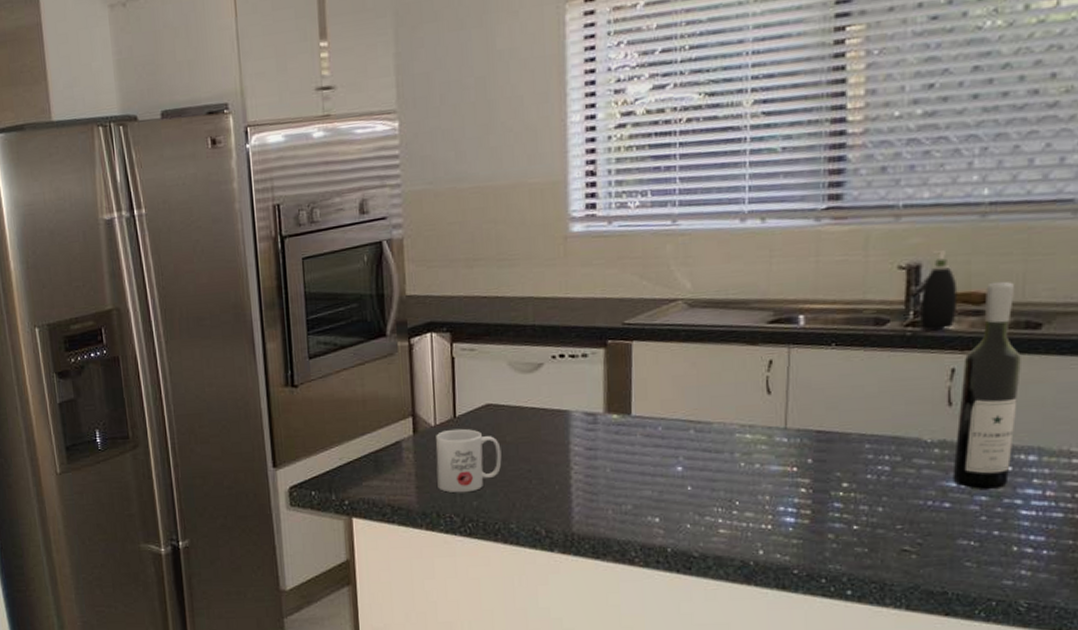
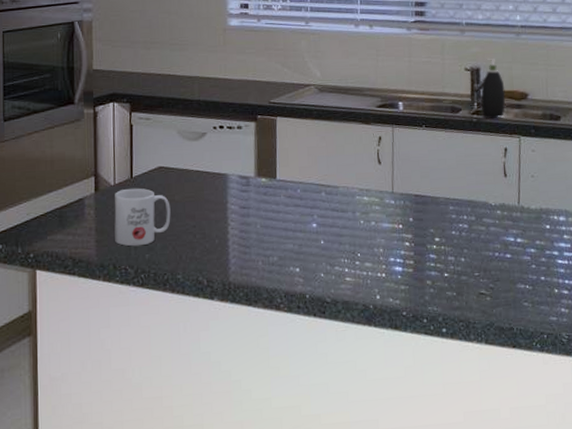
bottle: present [953,281,1023,489] -> none [510,83,550,243]

